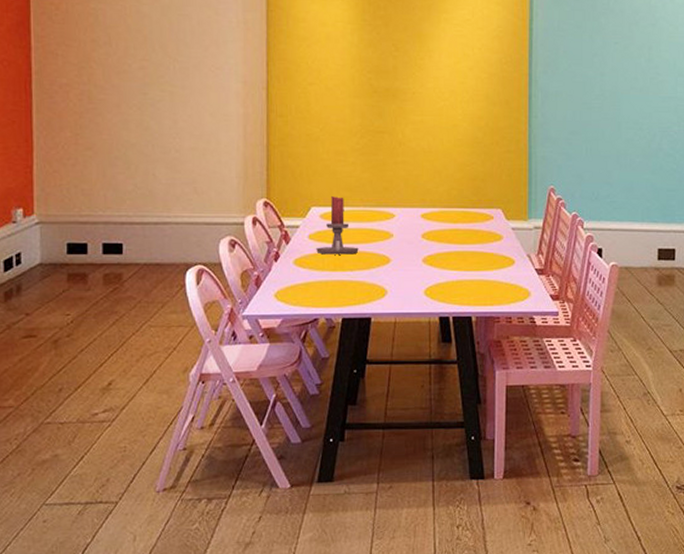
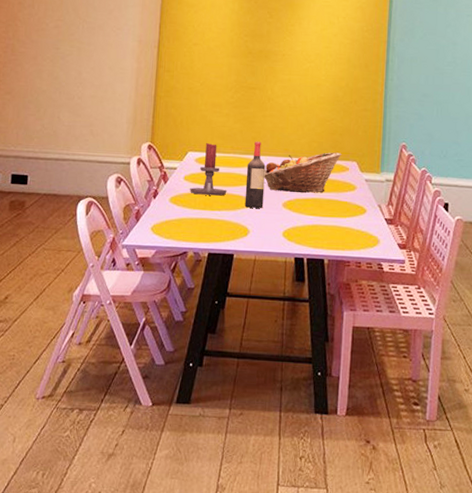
wine bottle: none [379,192,401,266] -> present [244,141,266,208]
fruit basket: none [400,200,485,247] -> present [264,152,342,194]

